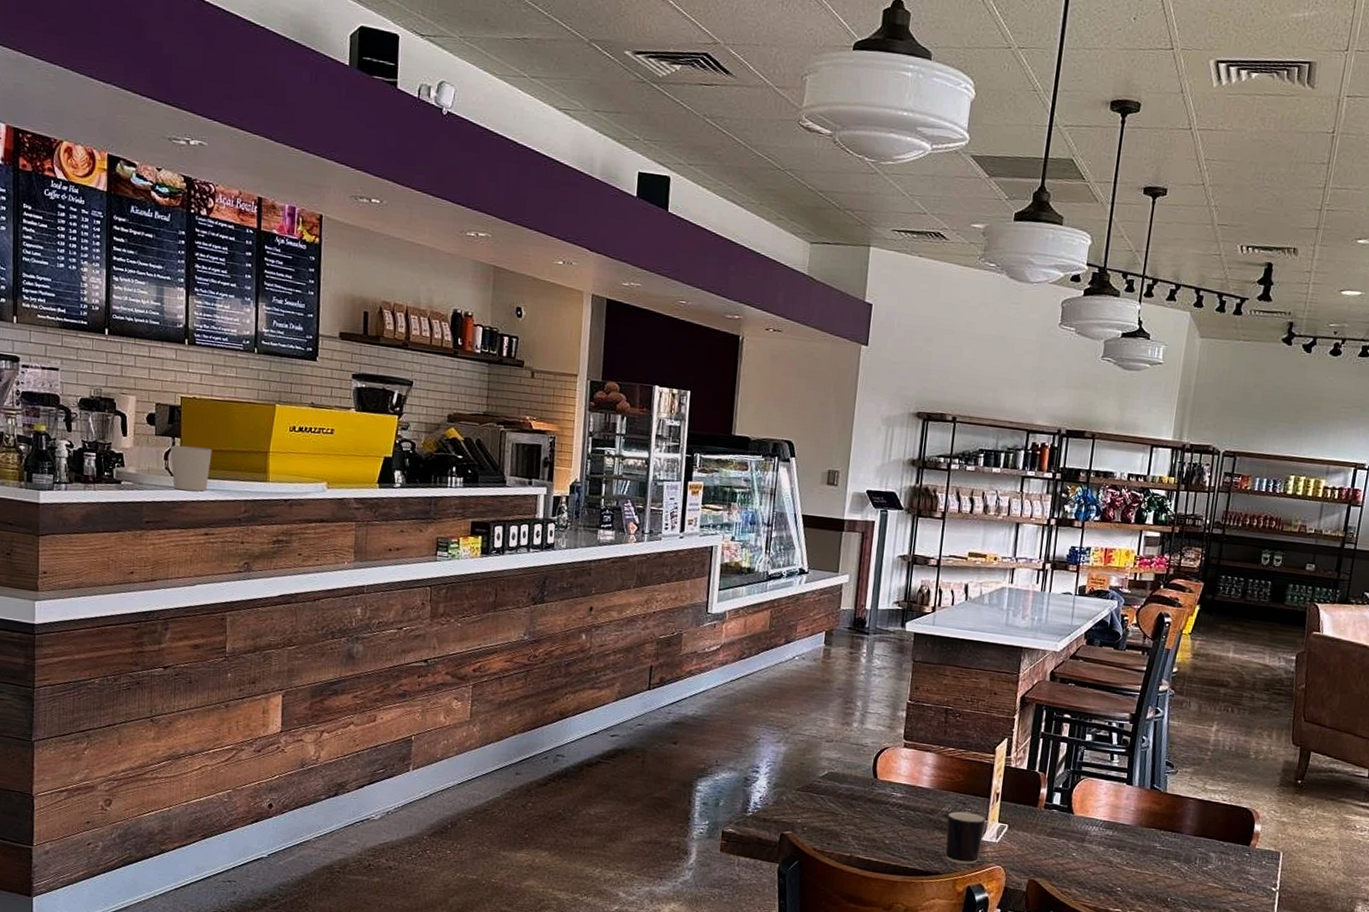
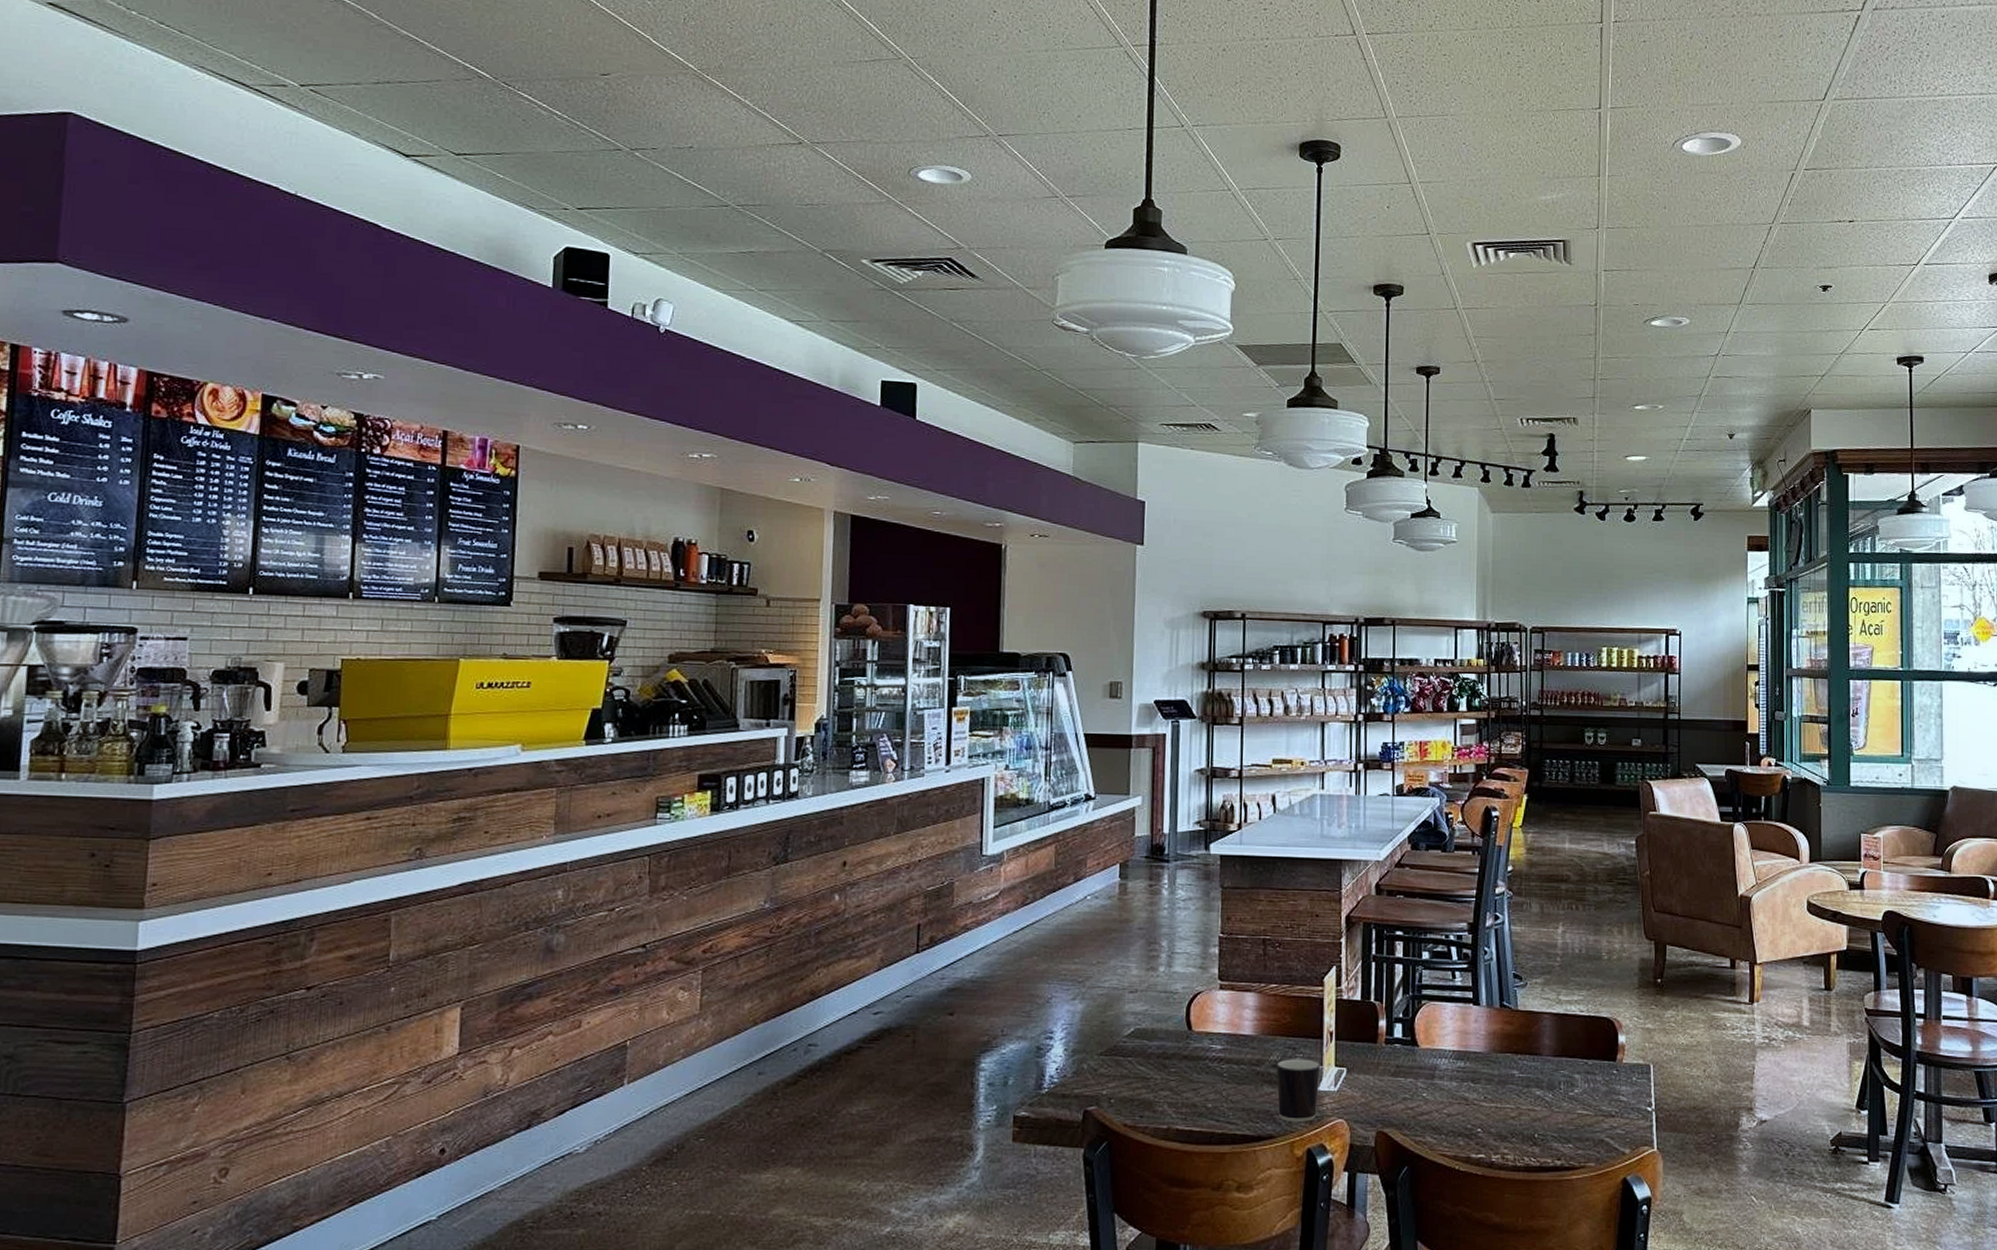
dixie cup: present [169,445,212,492] -> none [325,715,379,769]

